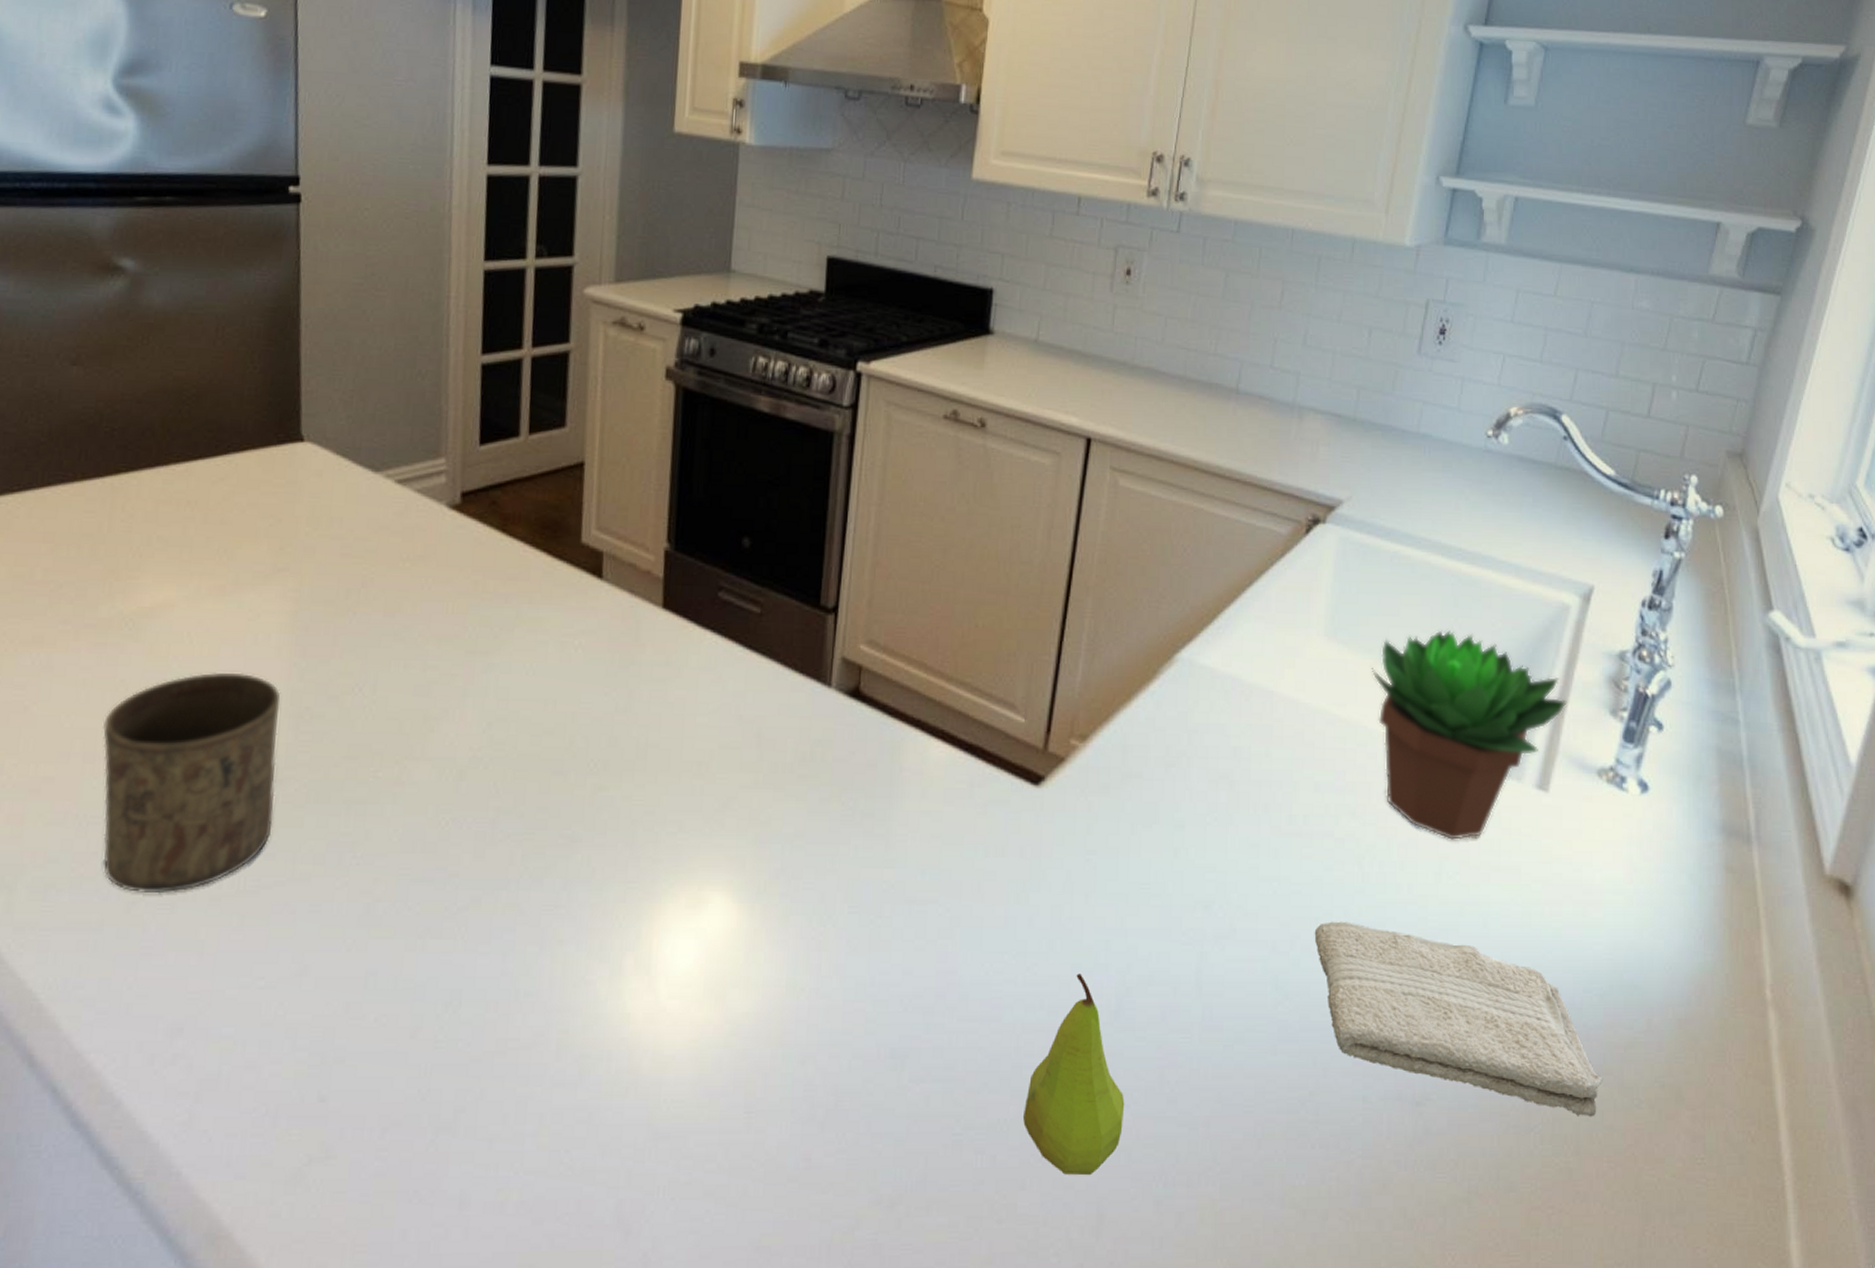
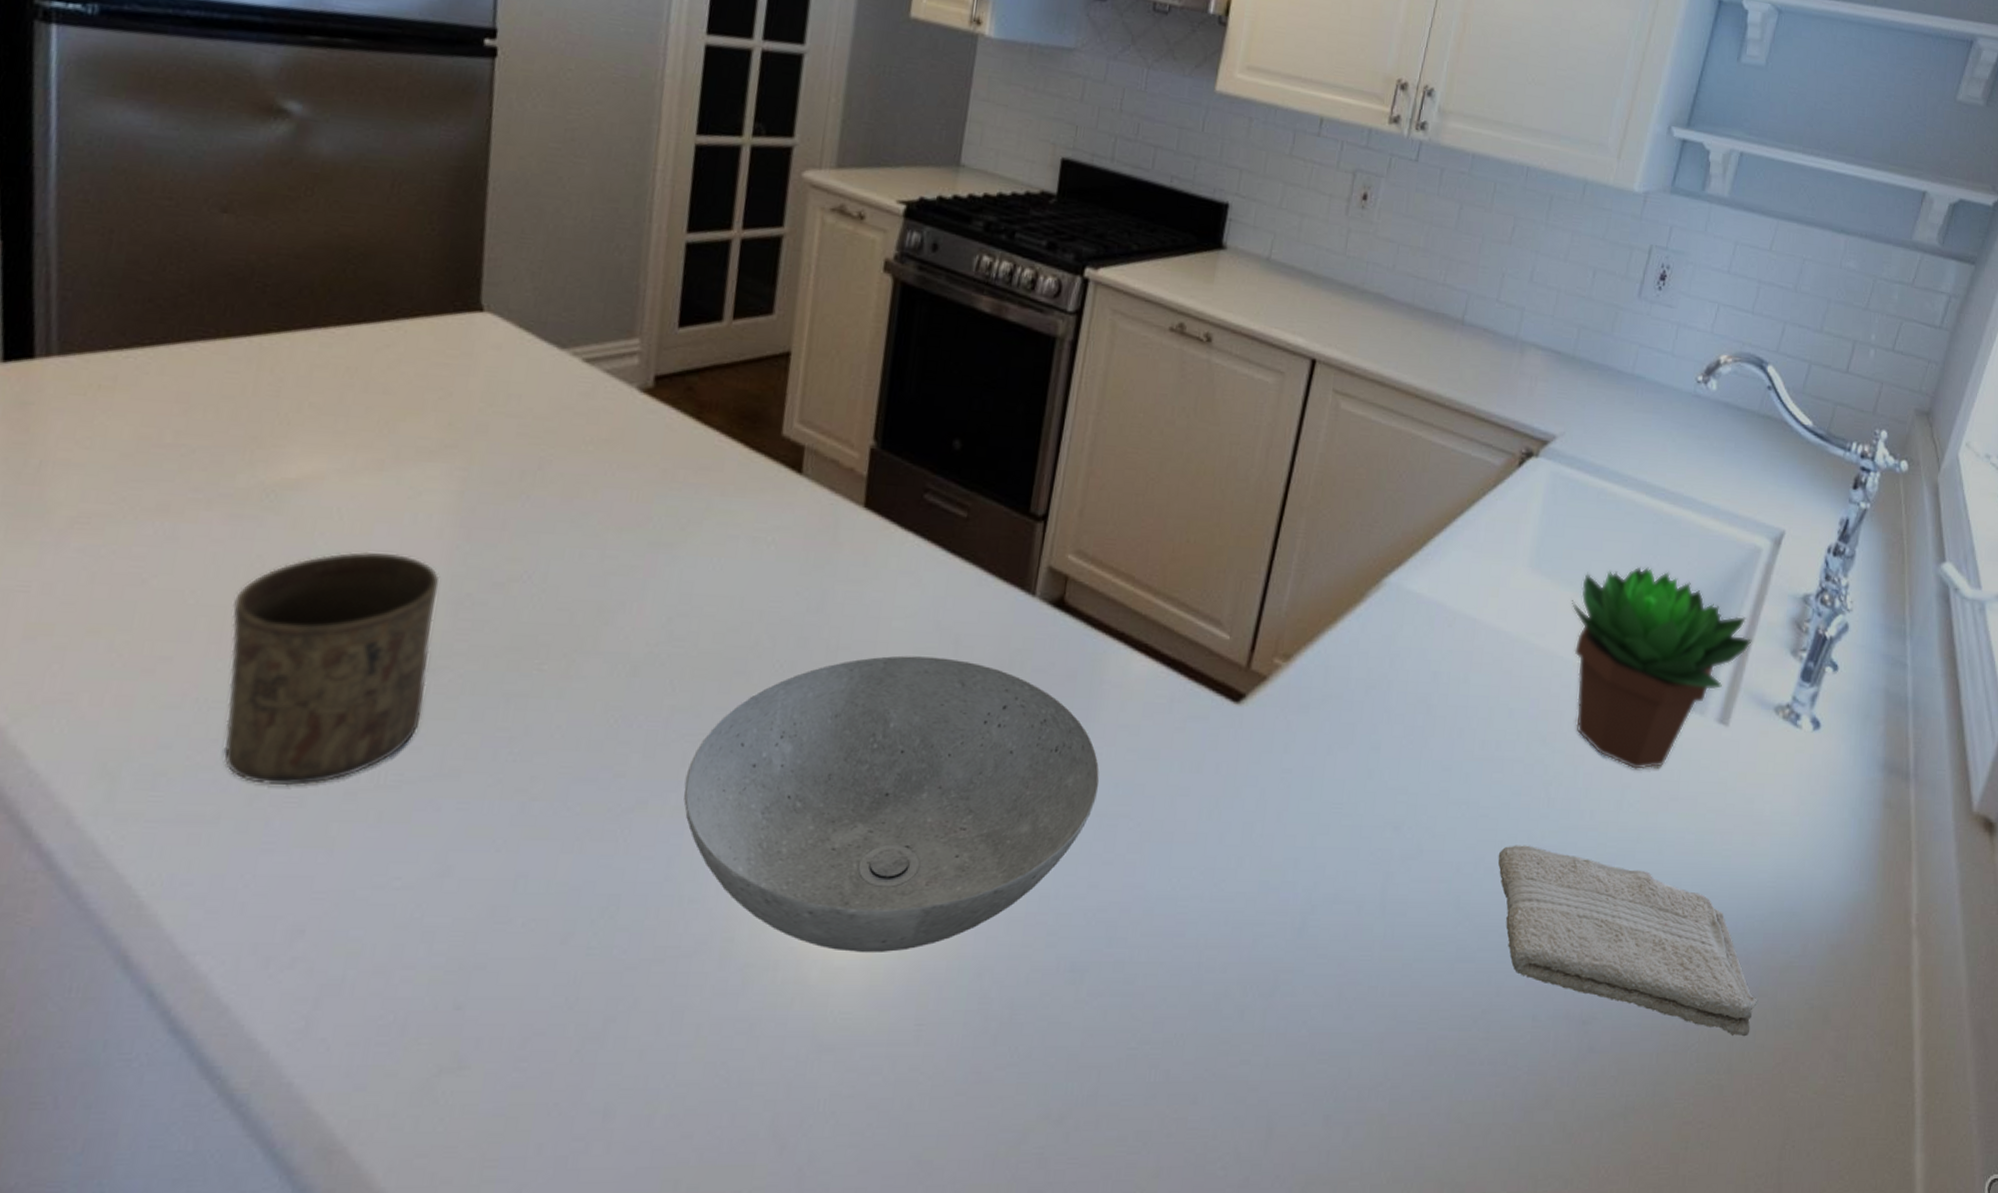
bowl: none [513,751,907,1041] -> present [683,655,1100,952]
fruit: present [1023,973,1125,1176] -> none [1199,890,1302,1091]

